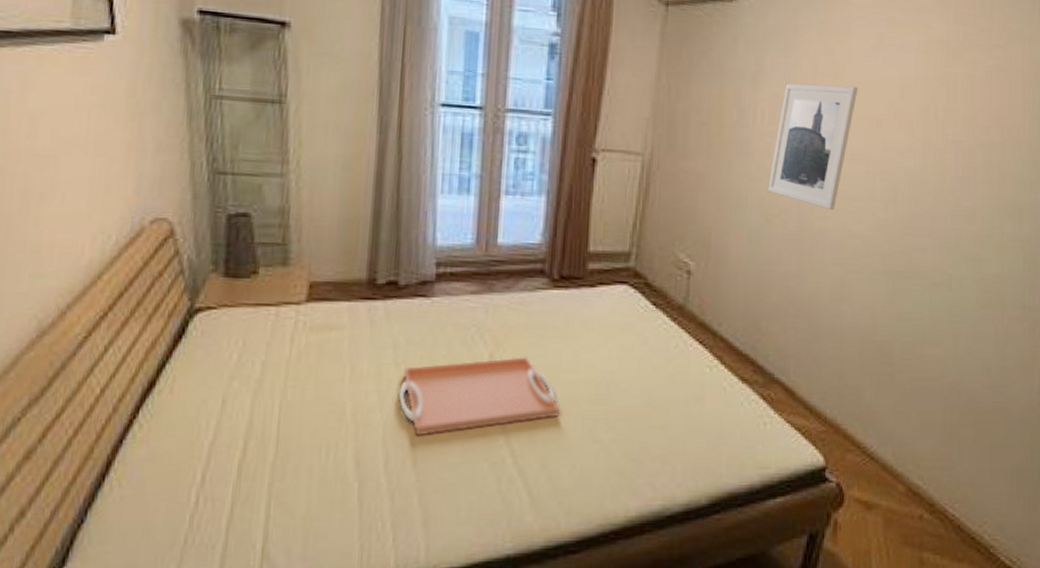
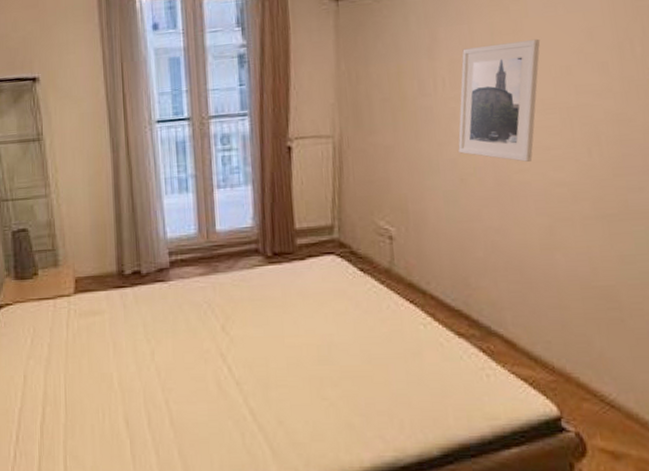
serving tray: present [397,356,559,436] -> none [152,326,287,399]

